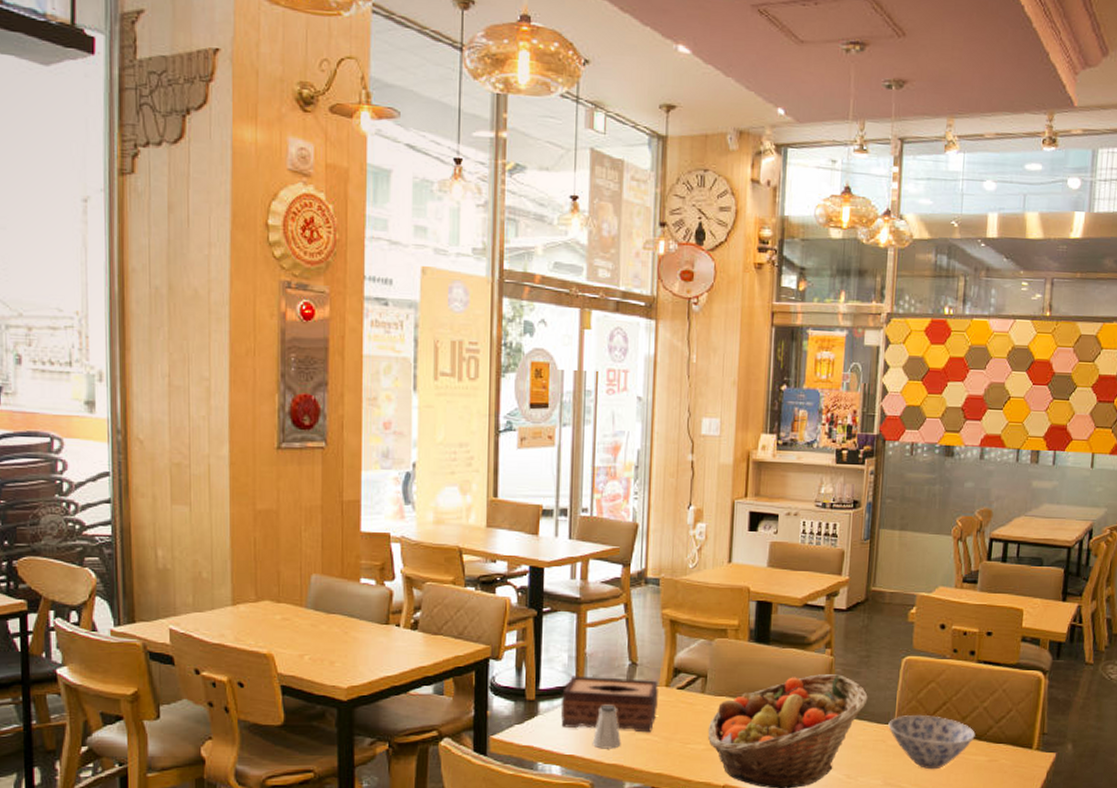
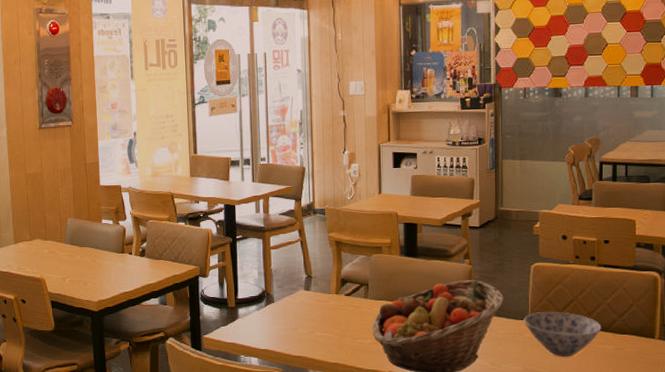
tissue box: present [561,675,659,733] -> none [255,287,331,331]
saltshaker: present [592,704,621,749] -> none [281,309,304,344]

